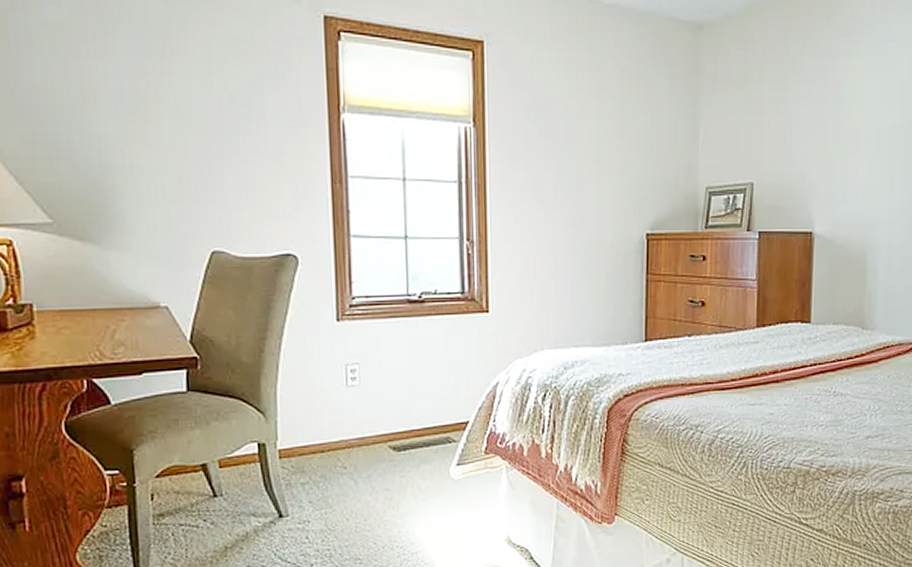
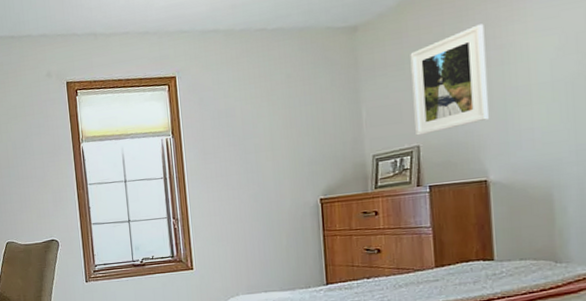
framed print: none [751,51,825,171] -> present [410,24,489,136]

